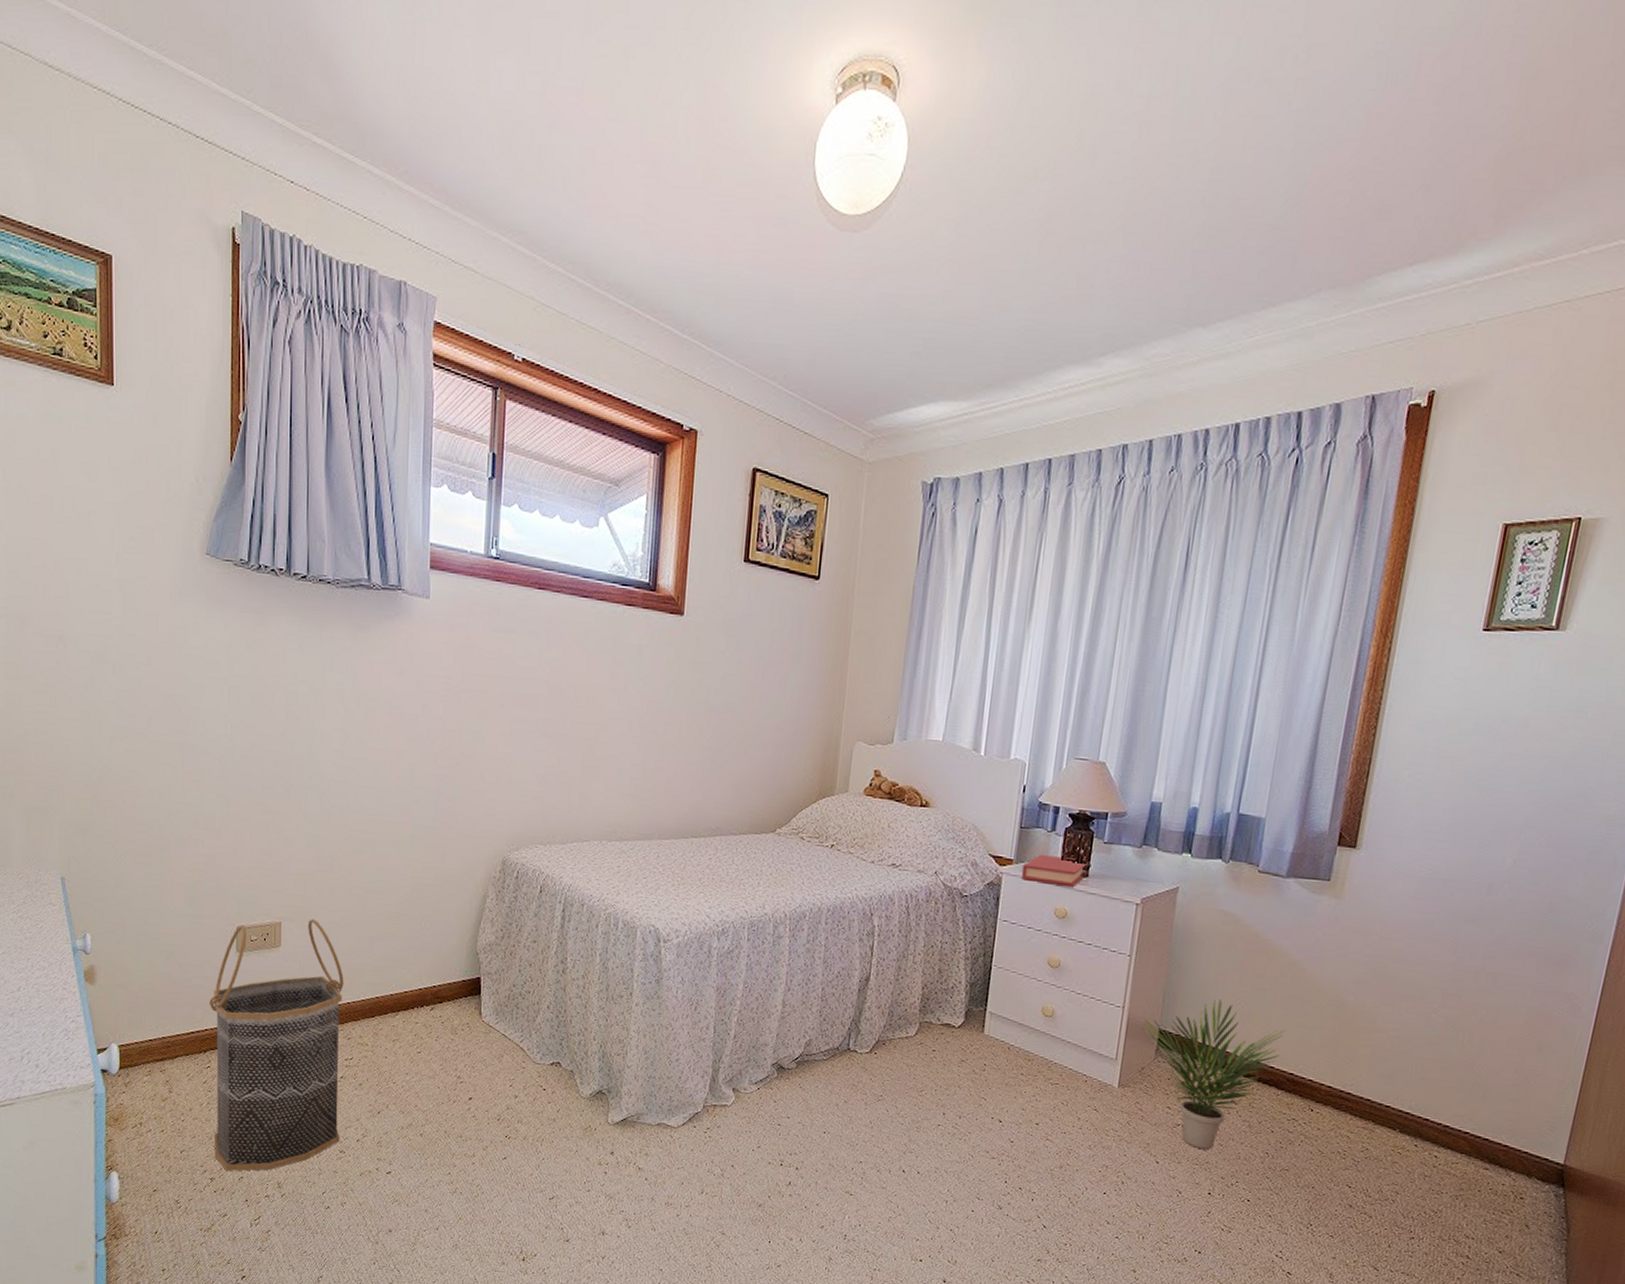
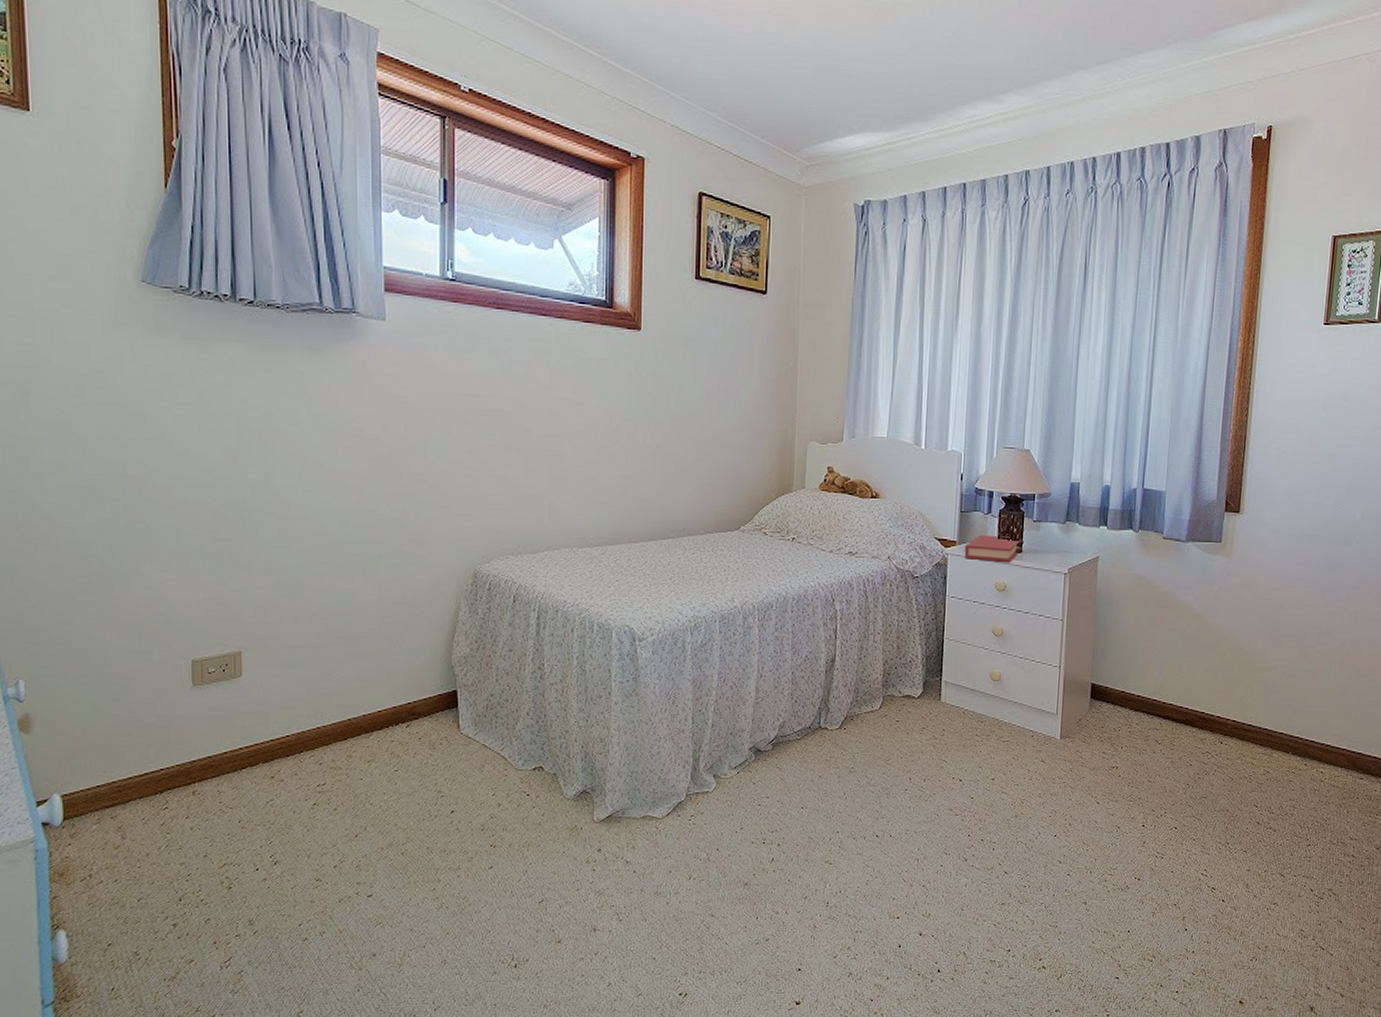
basket: present [209,919,344,1172] -> none [164,646,316,915]
potted plant: present [1142,999,1286,1149] -> none [1077,652,1195,786]

